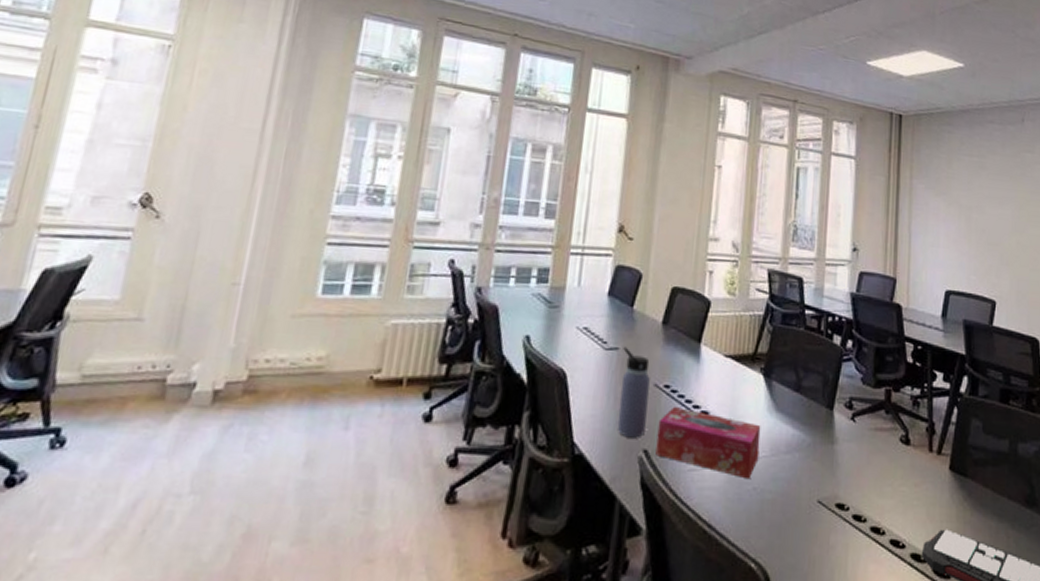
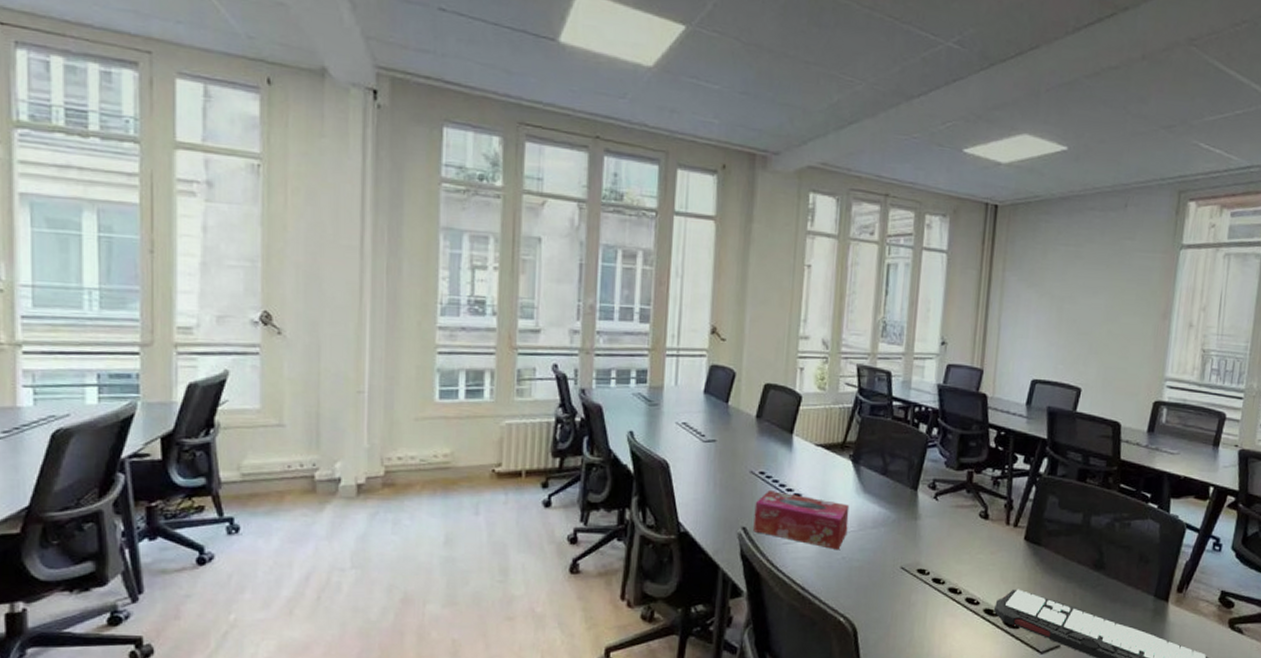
water bottle: present [617,346,650,438] -> none [717,439,746,518]

